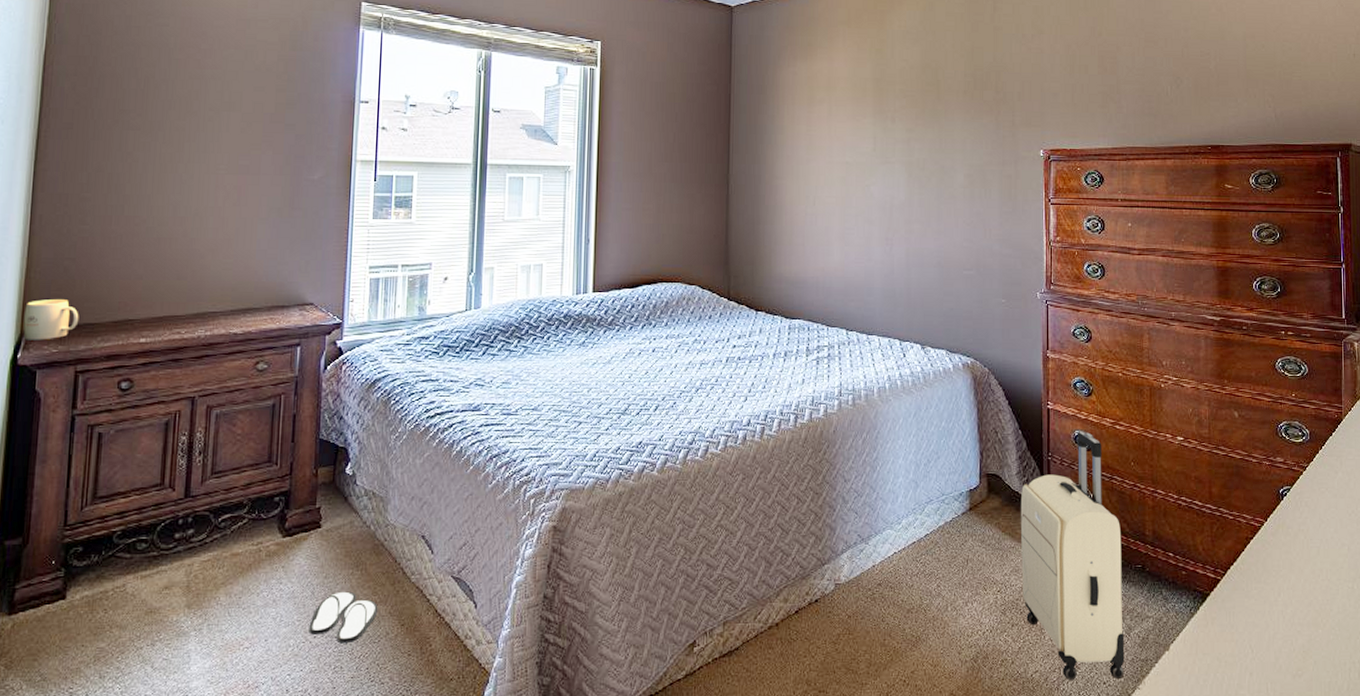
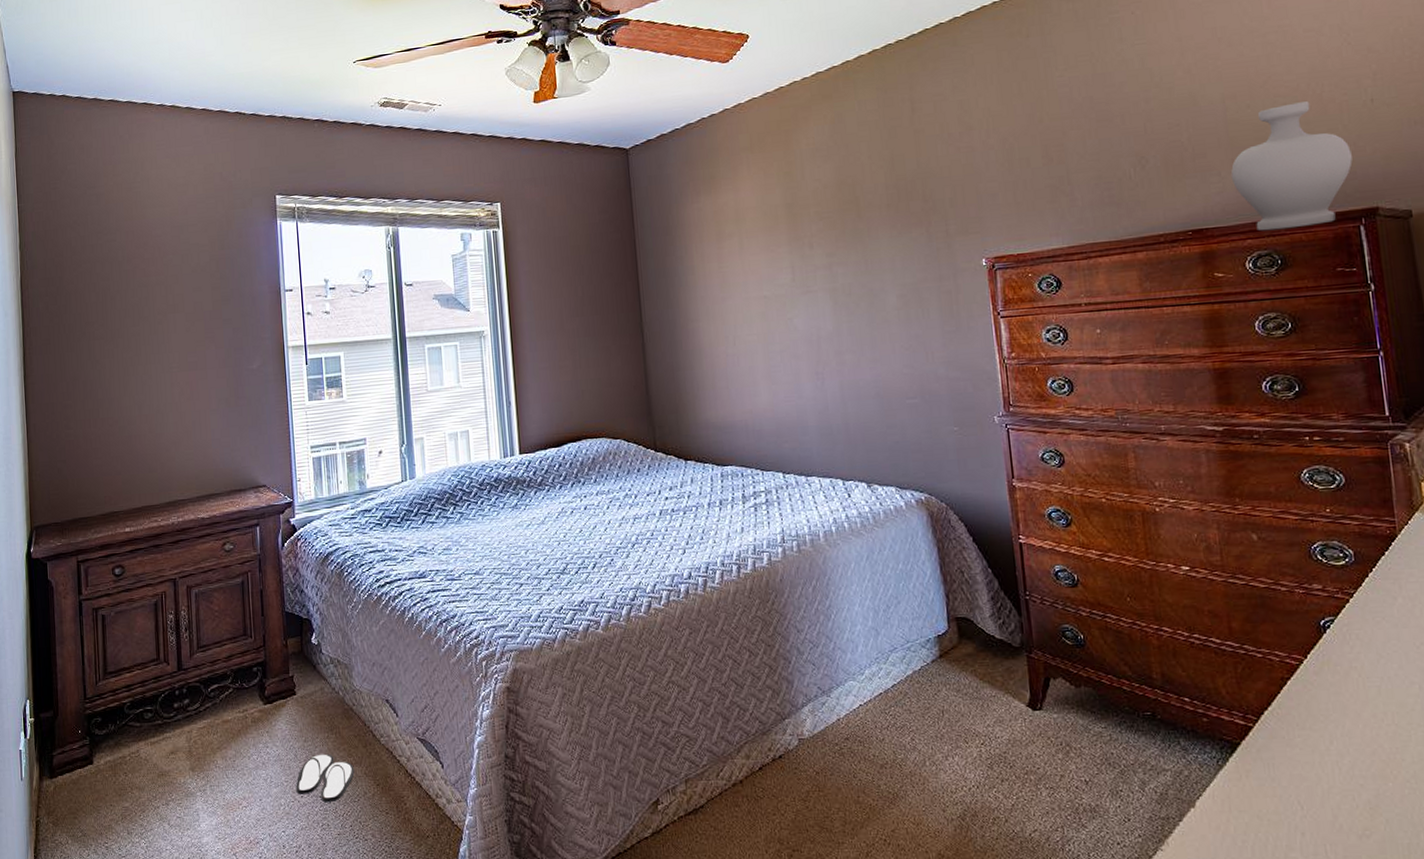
mug: present [23,299,79,340] -> none [31,498,75,536]
suitcase: present [1020,431,1125,681] -> none [998,565,1142,841]
decorative vase: none [1245,48,1336,154] -> present [1231,101,1353,231]

